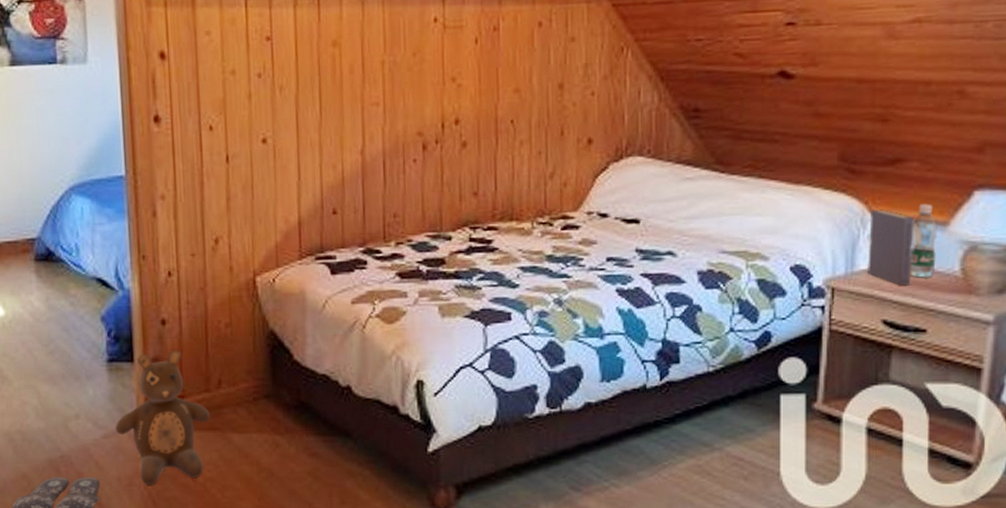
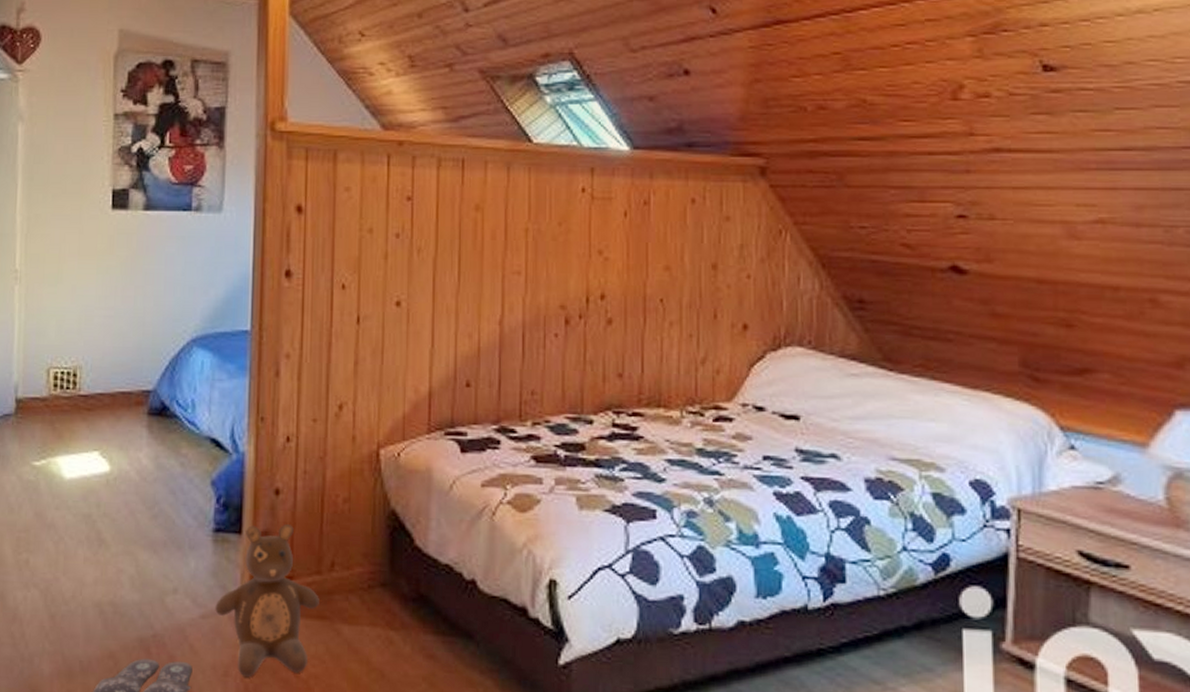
book: present [867,209,915,286] -> none [1057,423,1109,513]
bottle: present [910,204,938,278] -> none [1106,421,1136,505]

